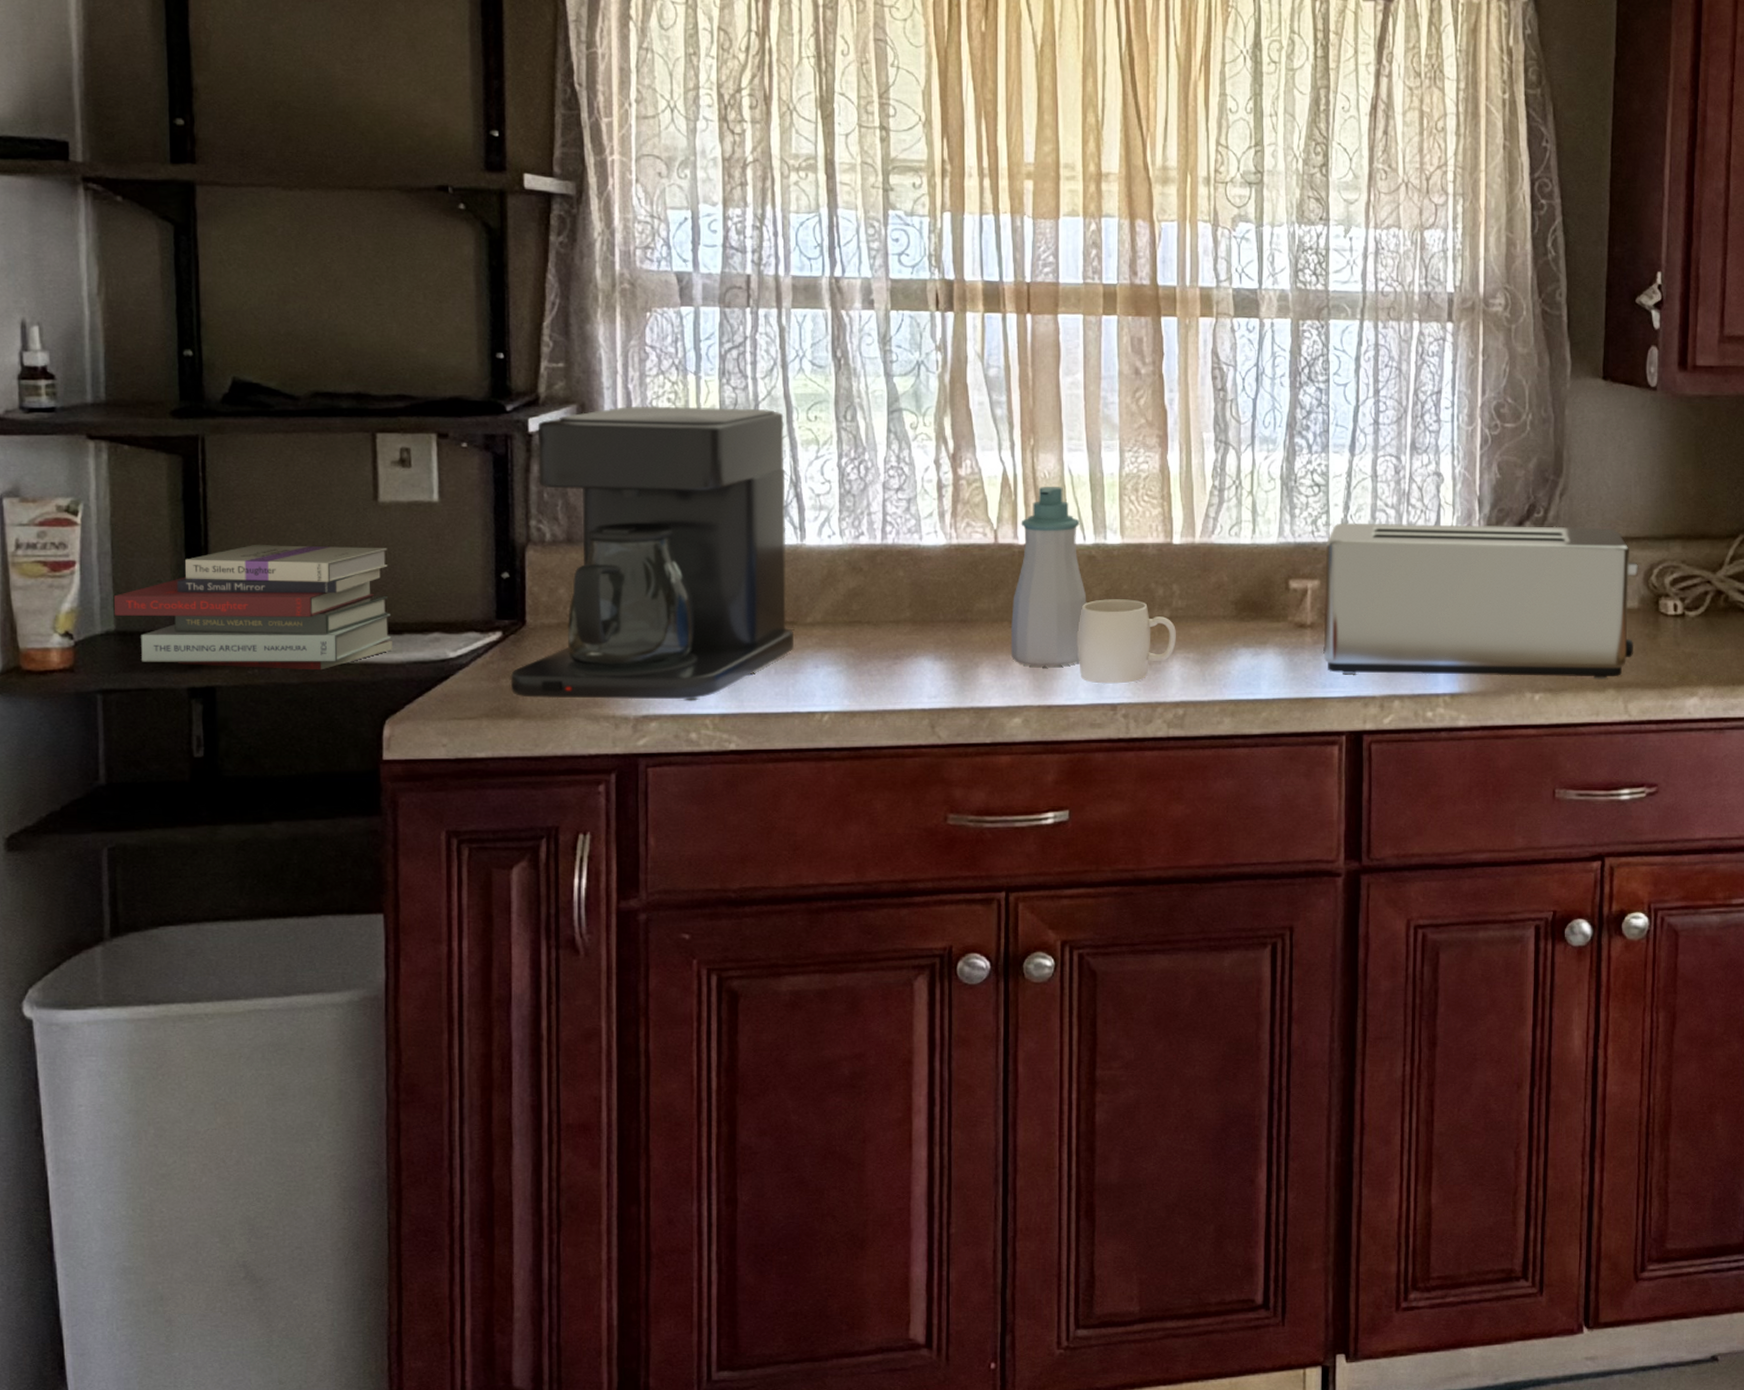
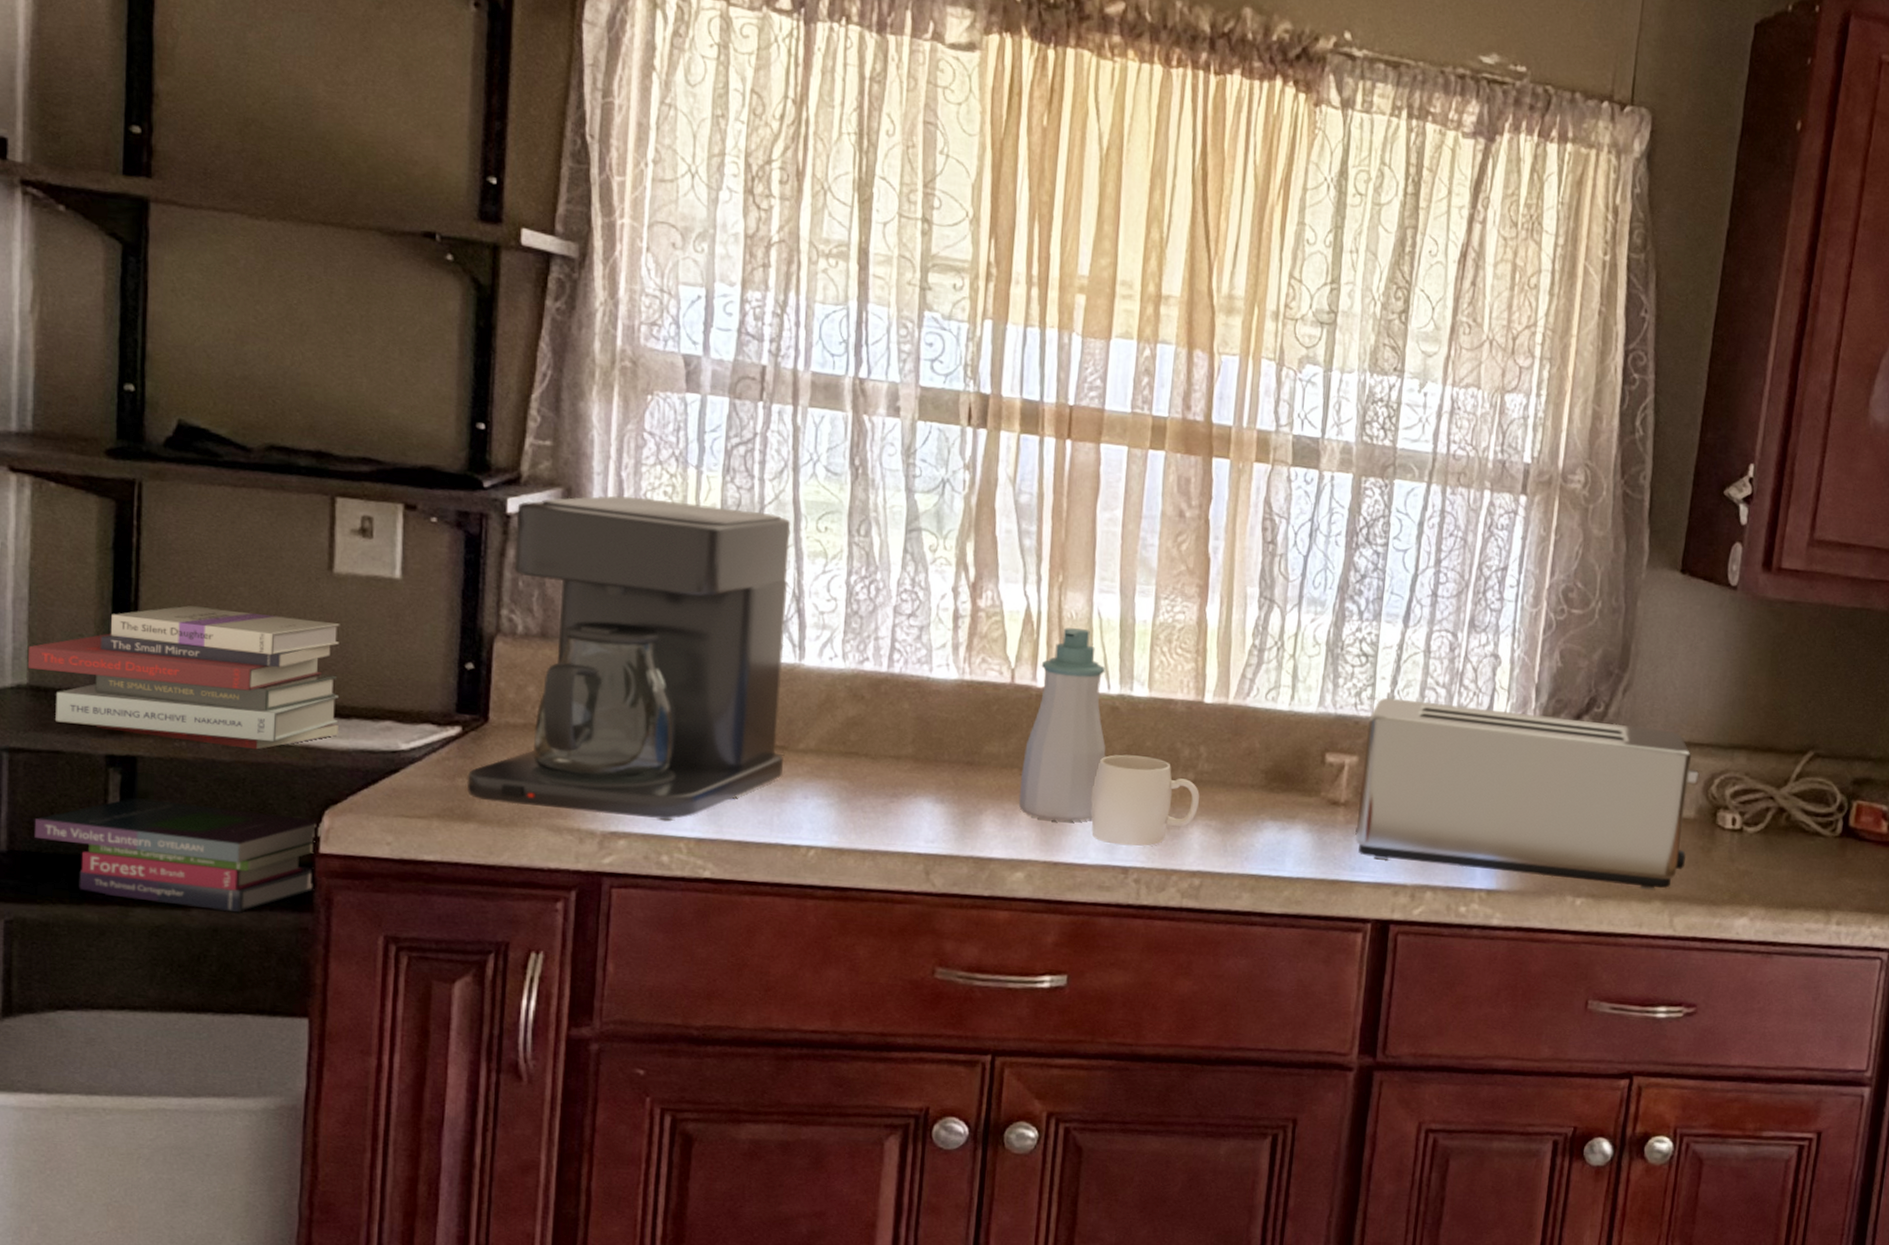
books: none [129,725,387,822] -> present [35,797,326,913]

